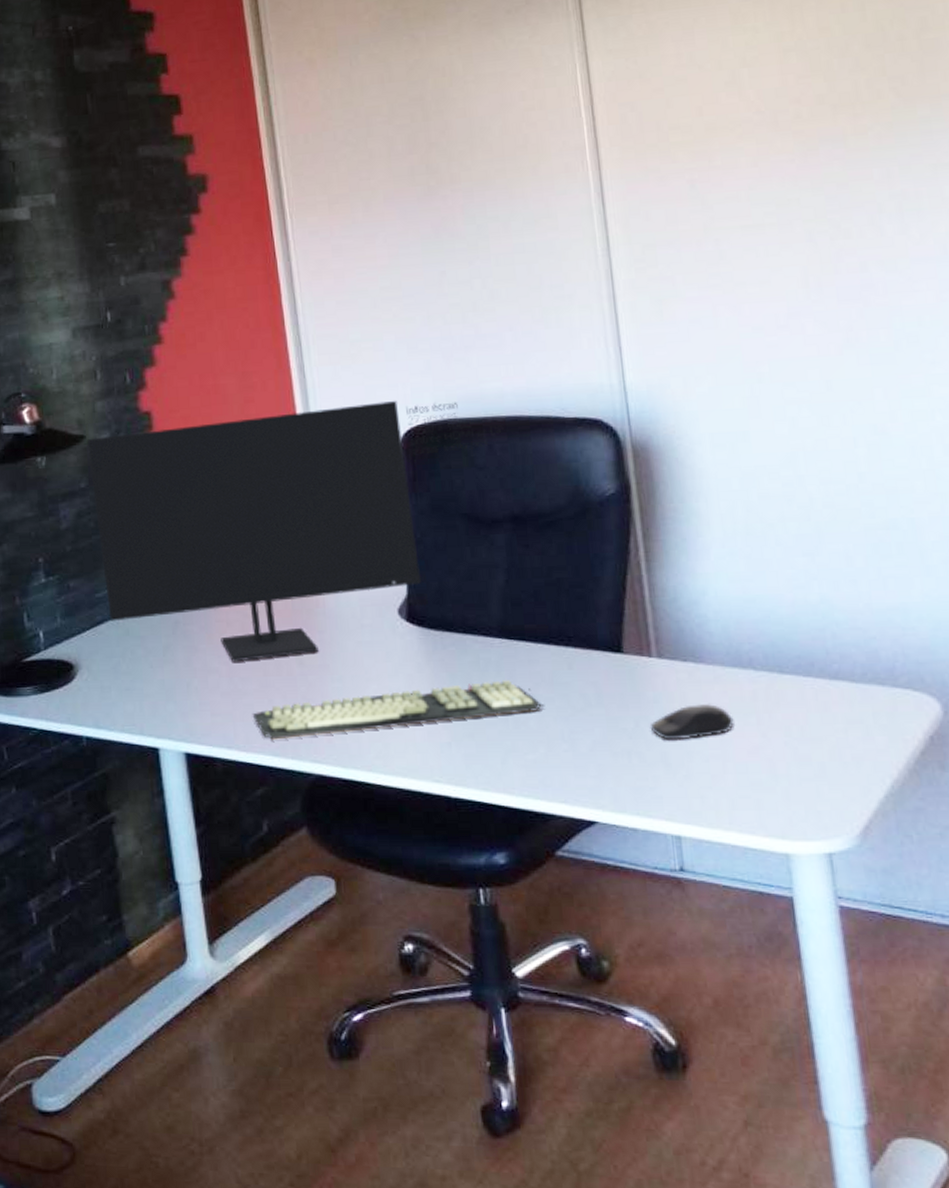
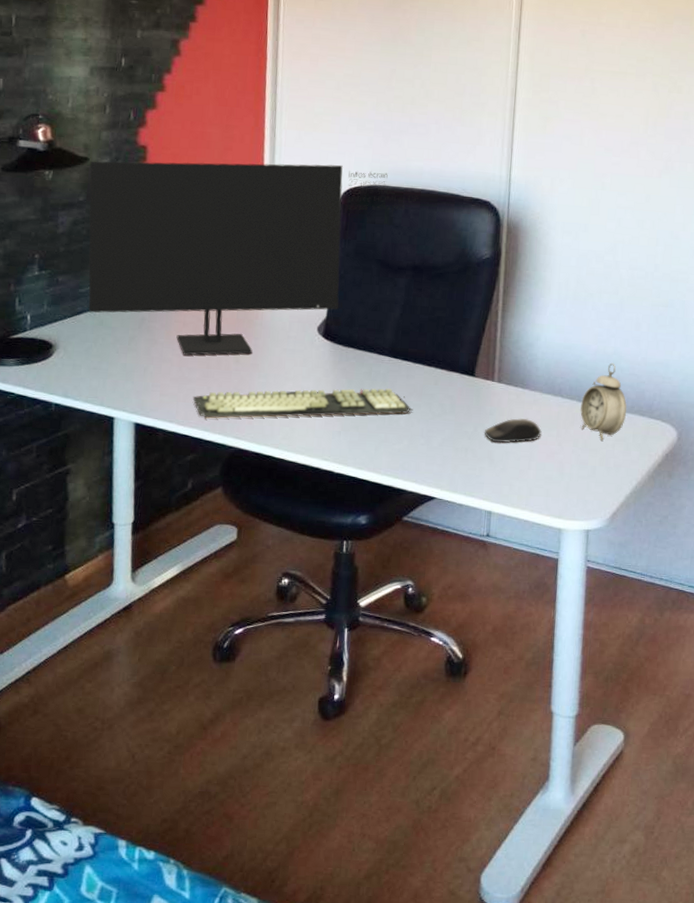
alarm clock: none [784,615,857,725] -> present [580,362,627,441]

